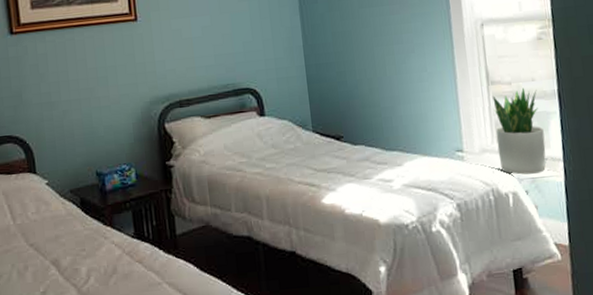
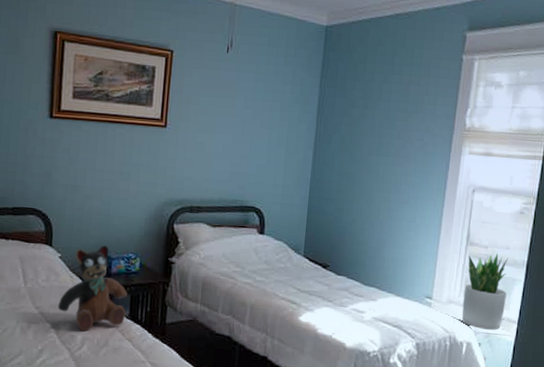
stuffed animal: none [54,161,131,262] -> present [58,245,128,332]

